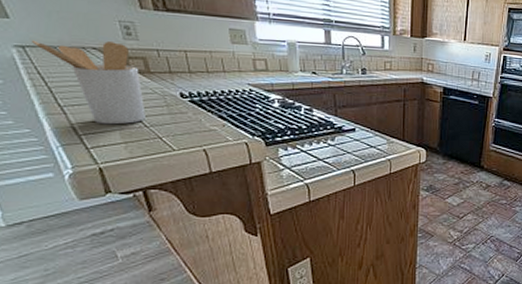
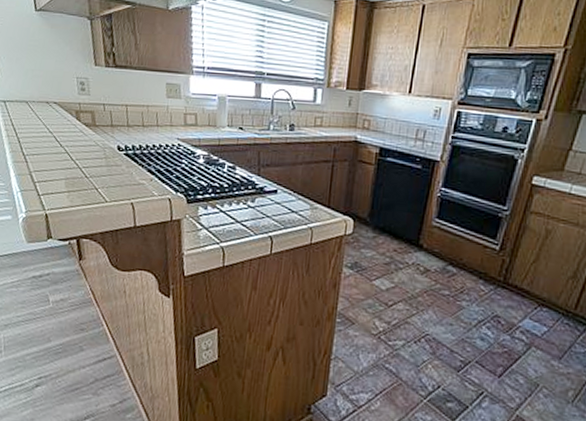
utensil holder: present [30,40,146,125] -> none [10,95,88,174]

